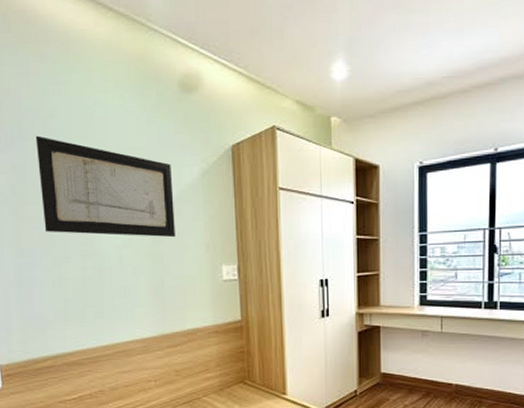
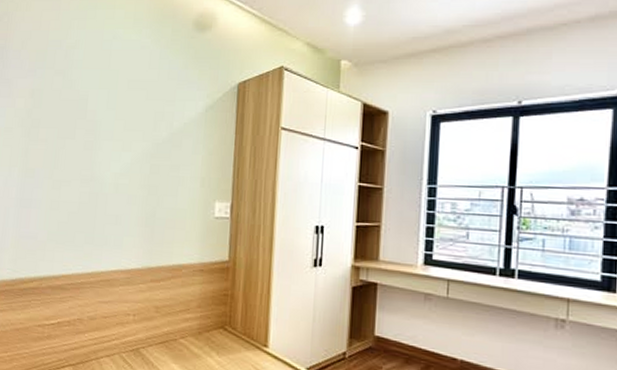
wall art: present [35,135,175,238] -> none [51,64,177,170]

